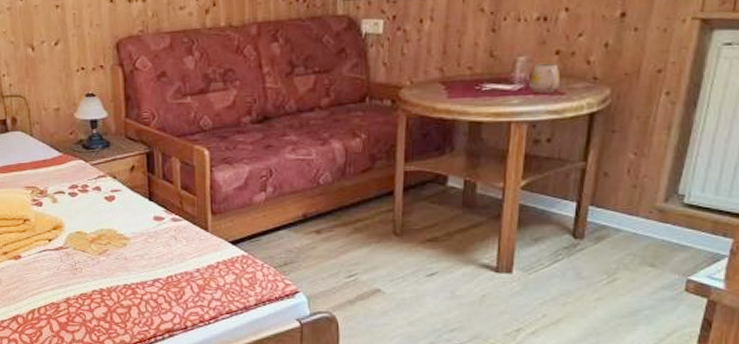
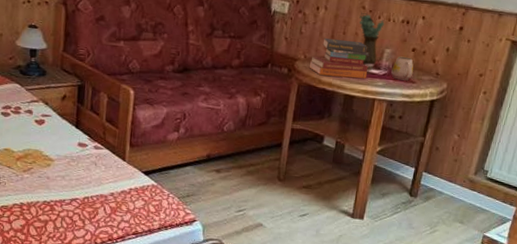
books: none [418,53,497,102] -> present [309,38,369,80]
vase: none [478,16,513,88] -> present [359,12,385,71]

